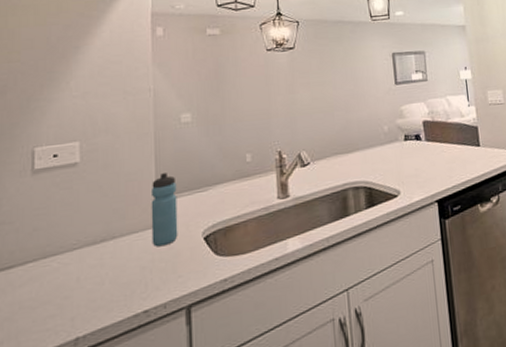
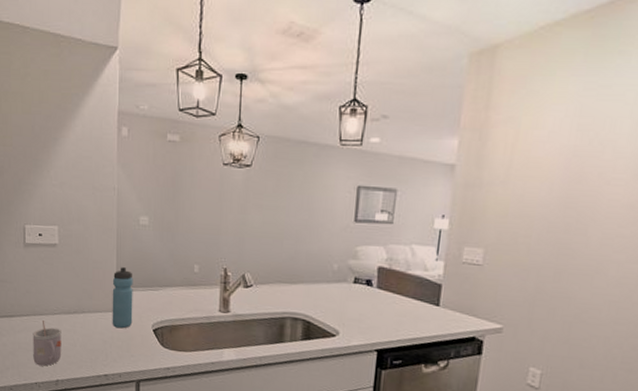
mug: none [41,262,84,326] -> present [33,320,62,366]

